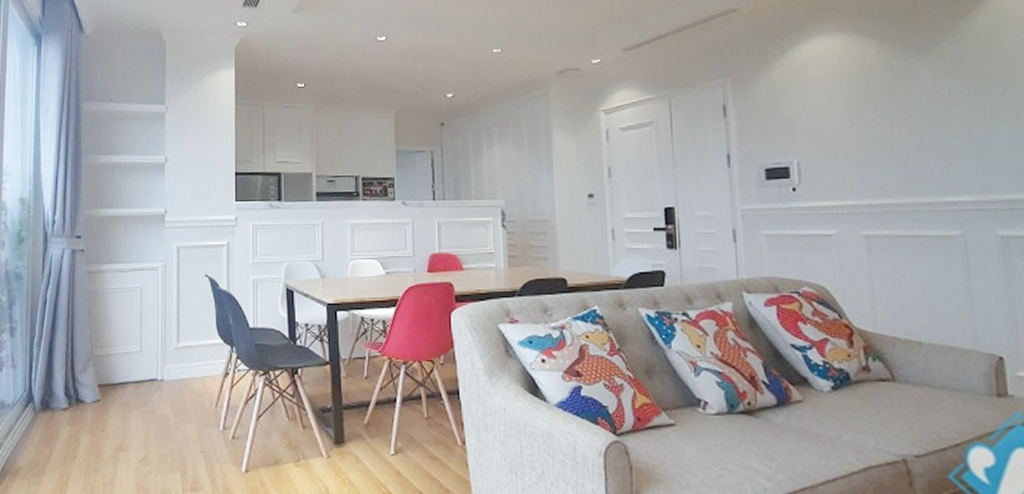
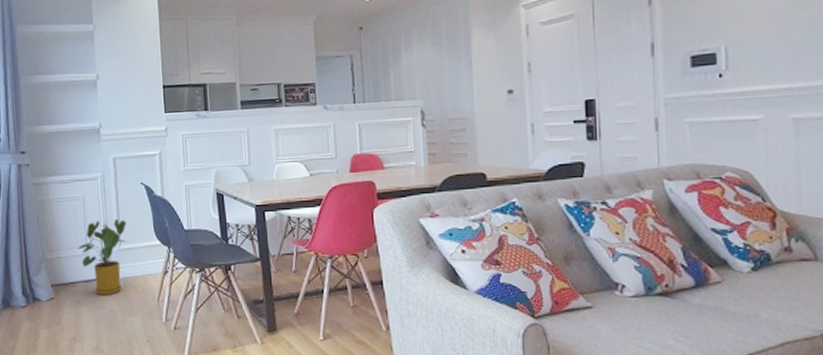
house plant: none [131,313,187,399] -> present [78,219,127,295]

